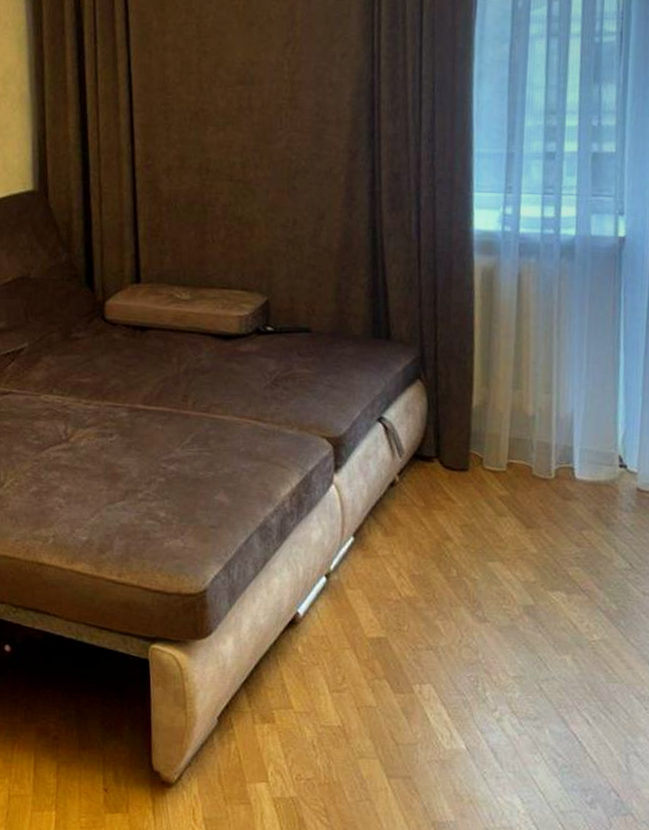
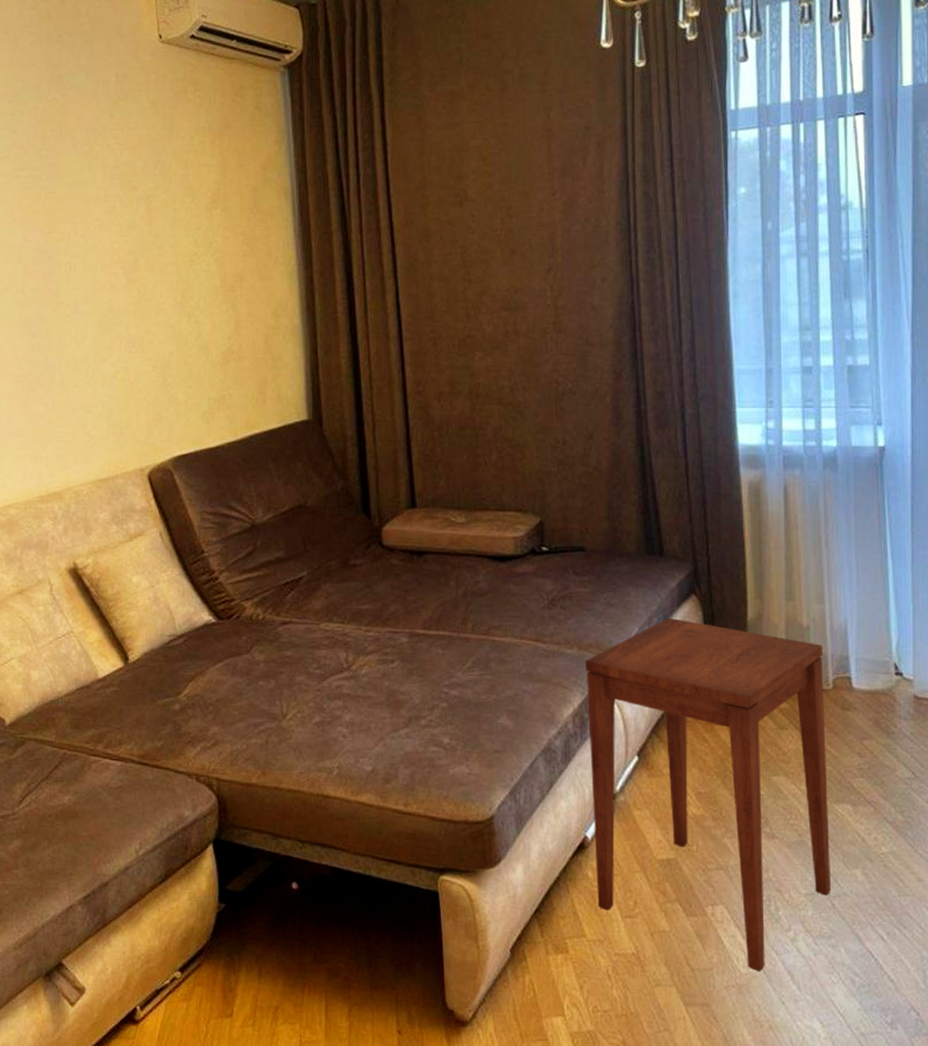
side table: none [305,401,547,749] -> present [585,617,831,972]

